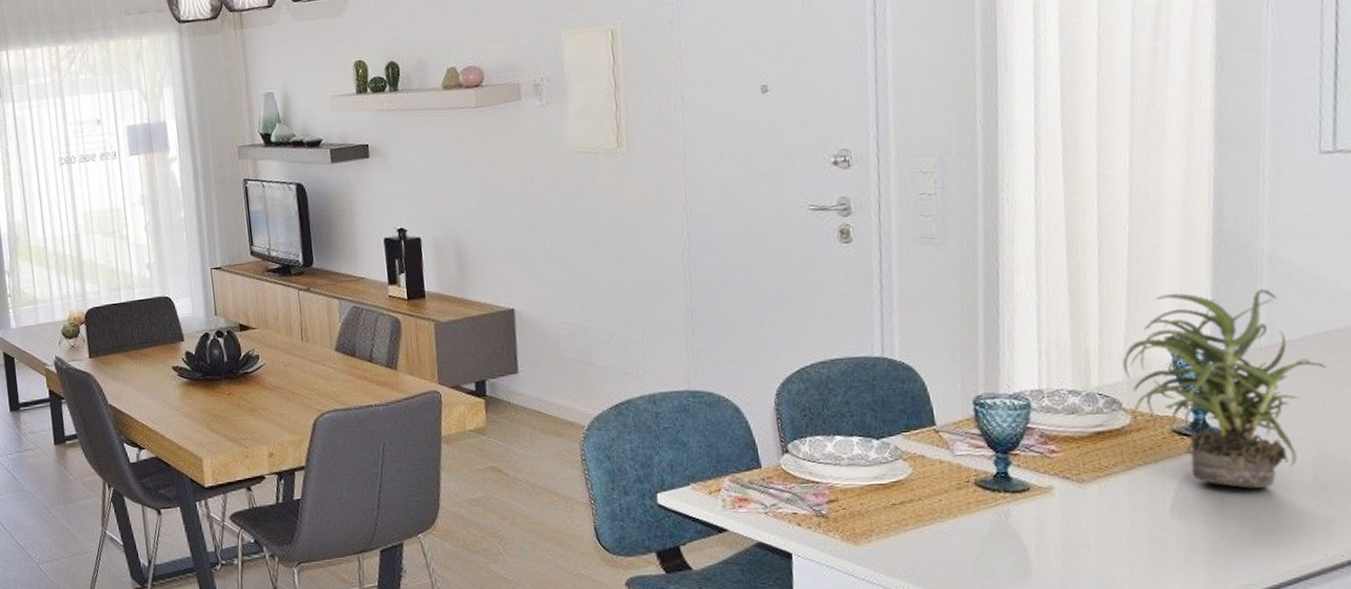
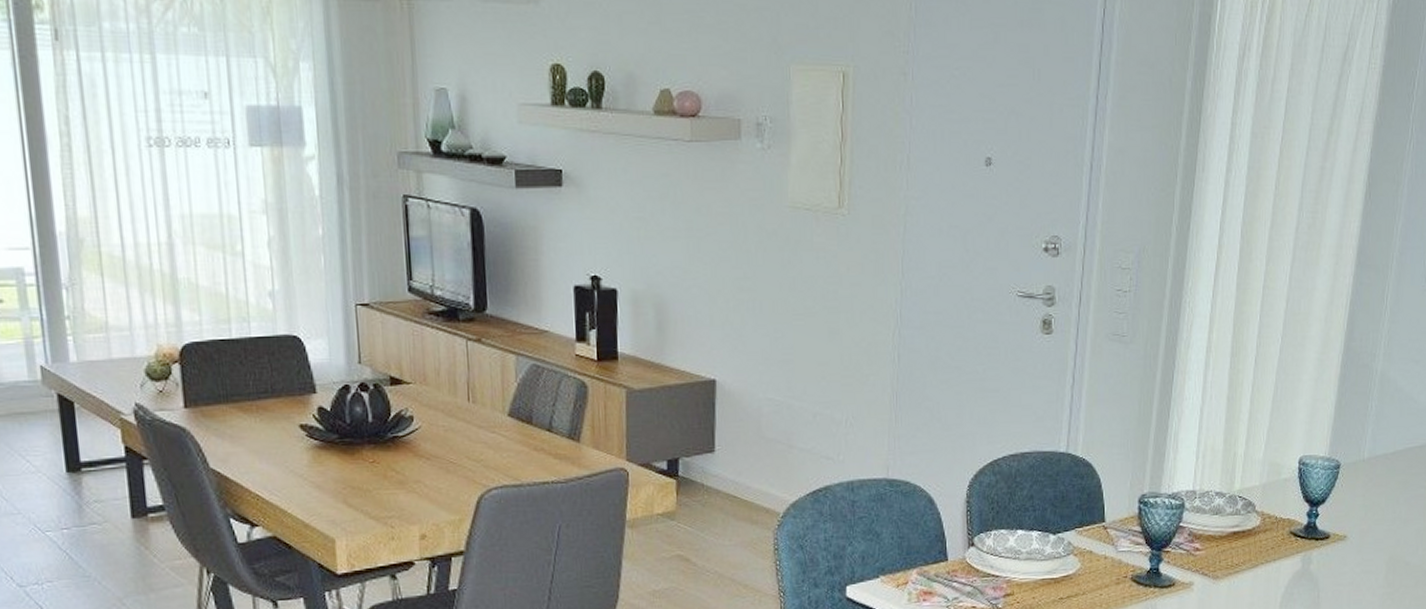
potted plant: present [1123,289,1327,489] -> none [1261,406,1407,586]

